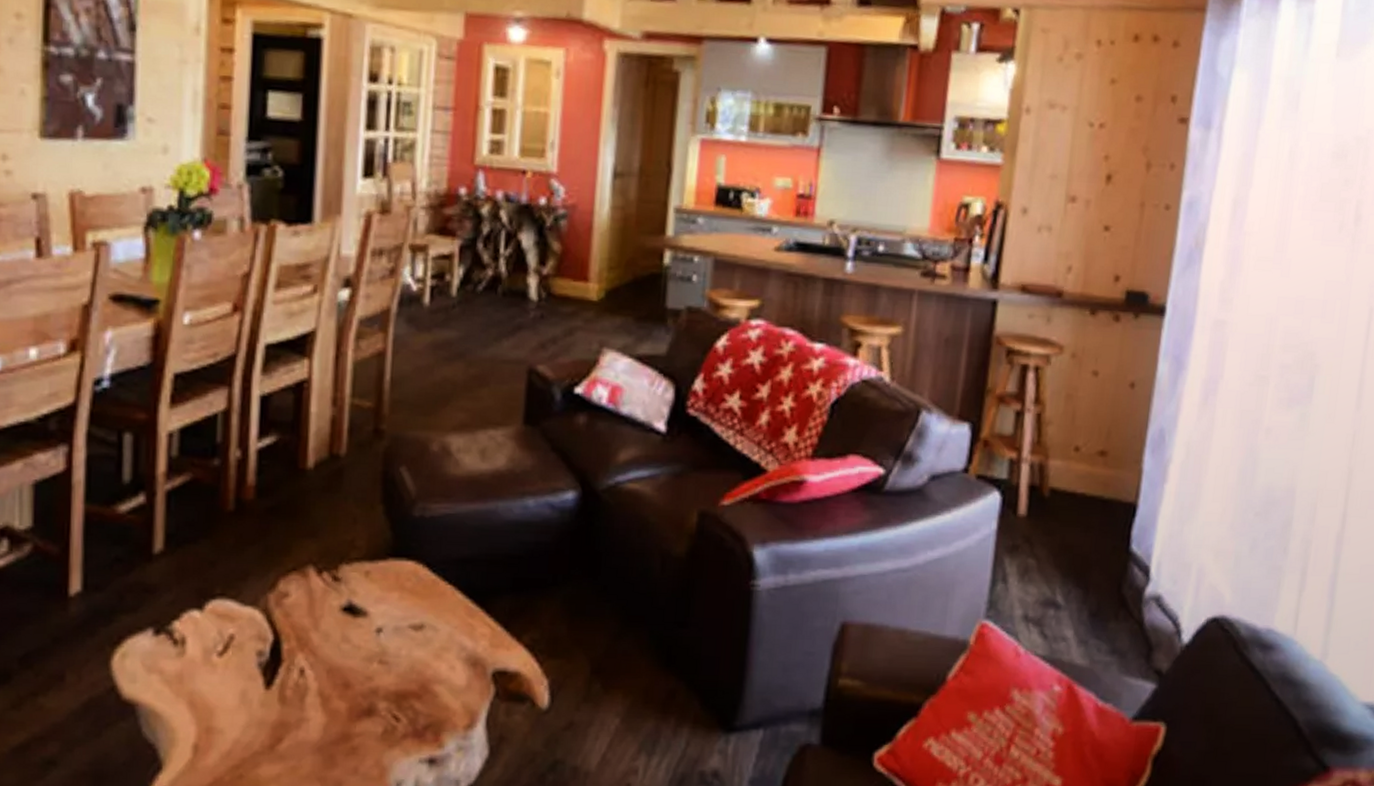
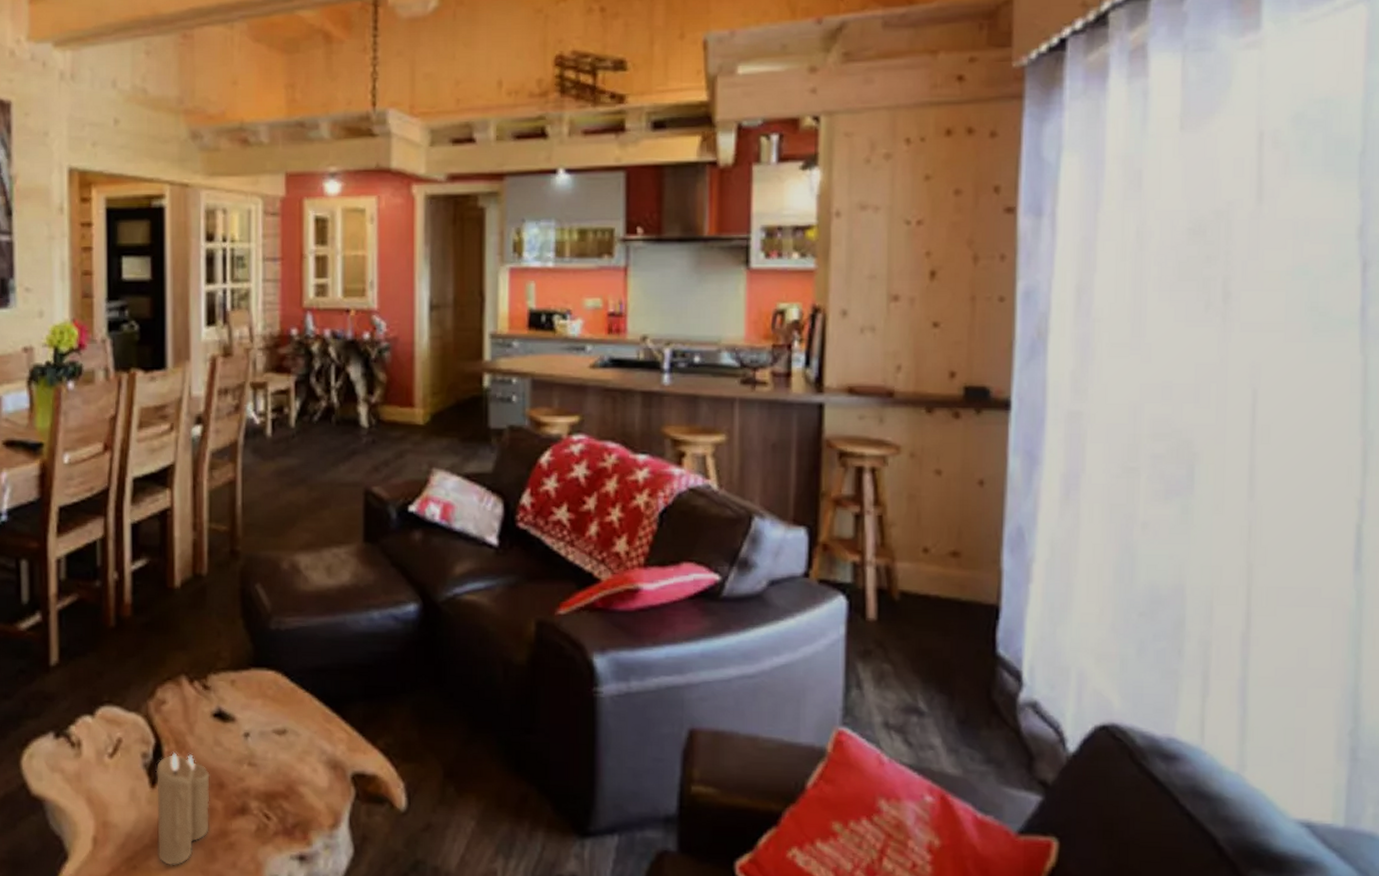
candle: none [268,650,334,774] -> present [155,753,210,866]

